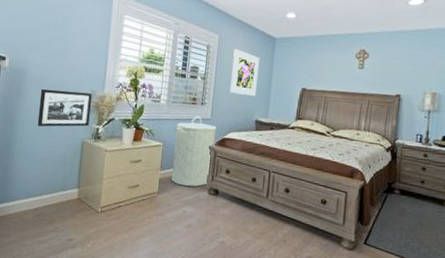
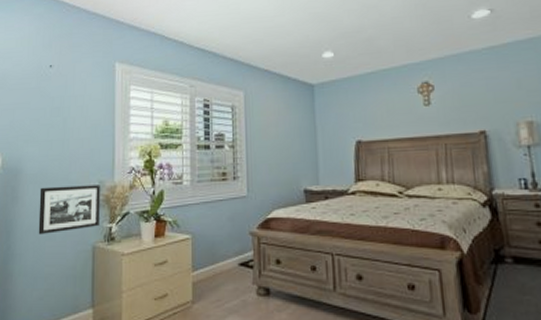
laundry hamper: present [171,116,217,187] -> none [204,194,257,289]
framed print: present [230,49,260,96] -> none [265,105,299,160]

